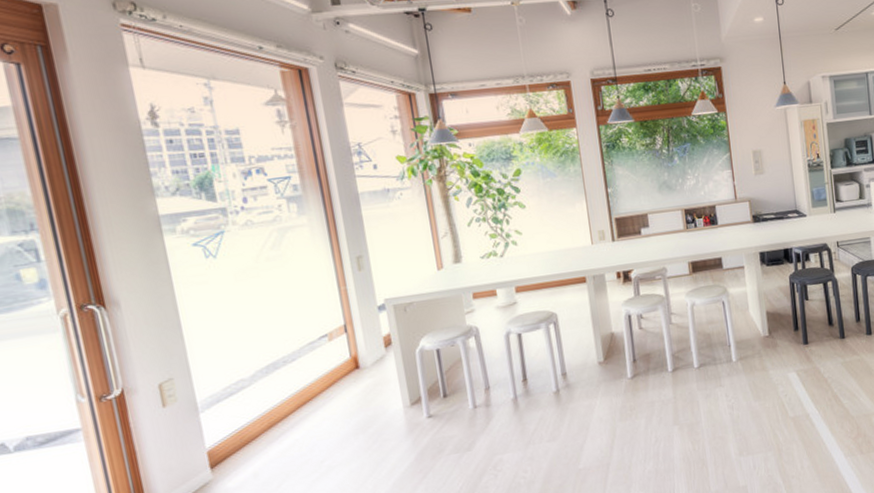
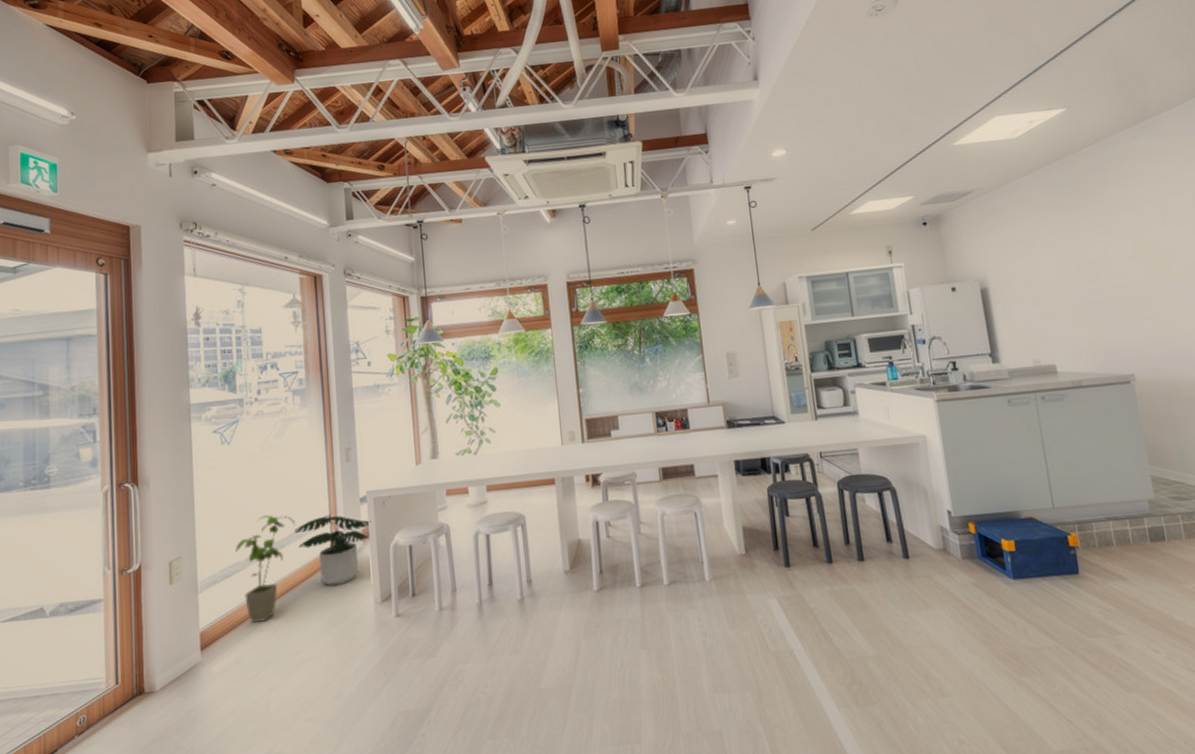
house plant: none [238,328,307,437] -> present [235,515,296,623]
potted plant: none [305,325,393,395] -> present [294,516,371,587]

